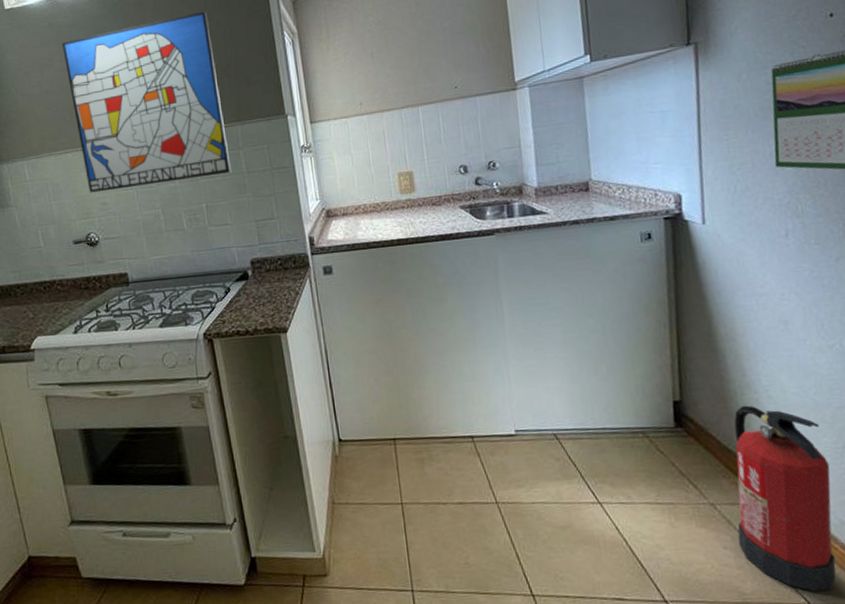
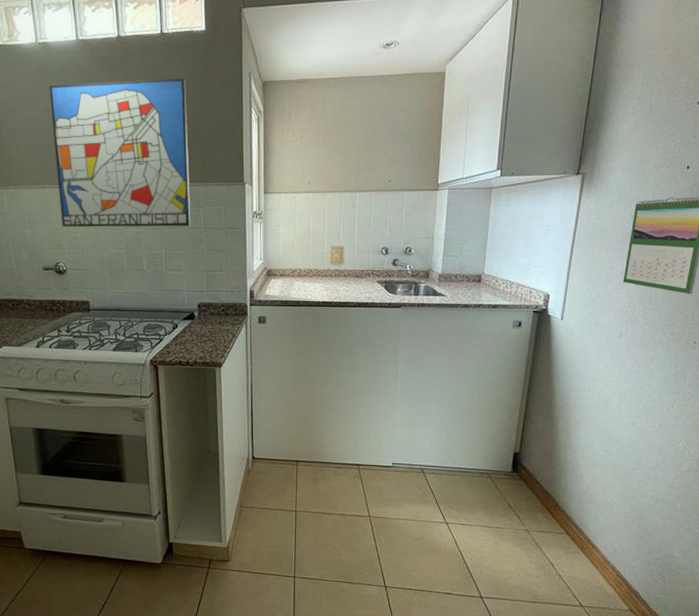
fire extinguisher: present [734,405,836,592] -> none [541,460,615,598]

